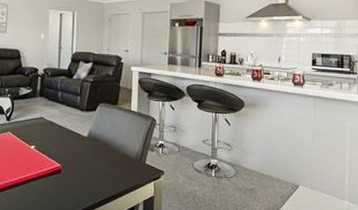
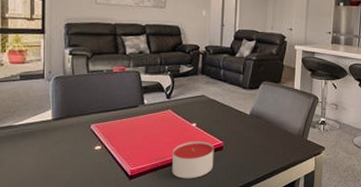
candle: none [11,163,53,203] -> present [172,141,214,179]

